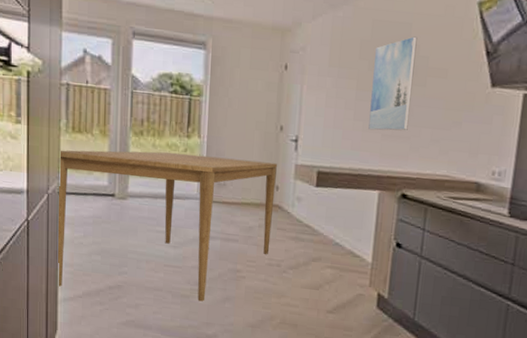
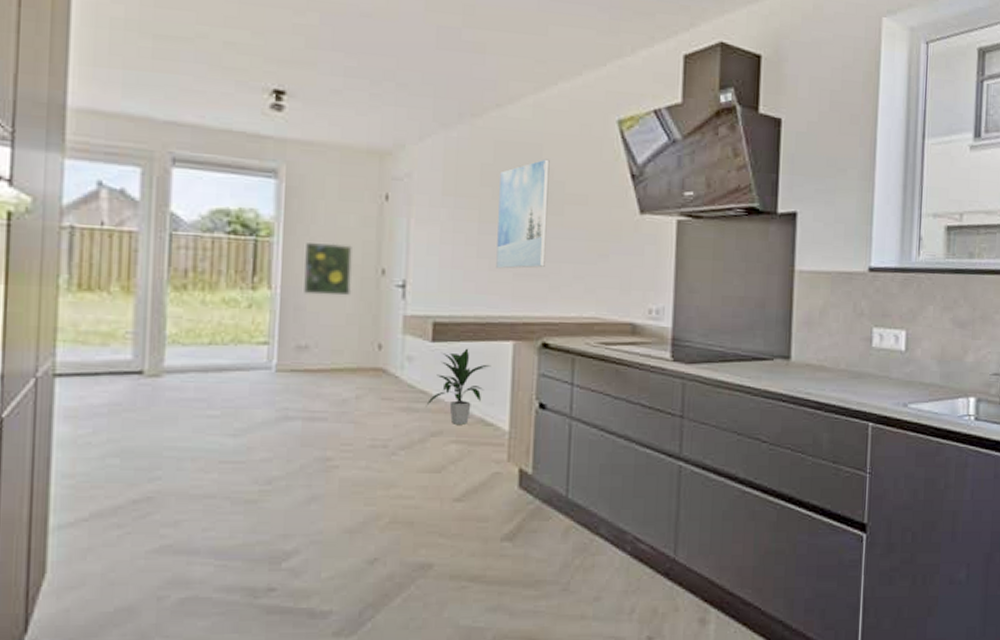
dining table: present [57,150,278,302] -> none [47,309,380,510]
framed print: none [222,102,259,147] -> present [302,243,352,296]
indoor plant: none [309,194,361,254] -> present [426,348,491,424]

